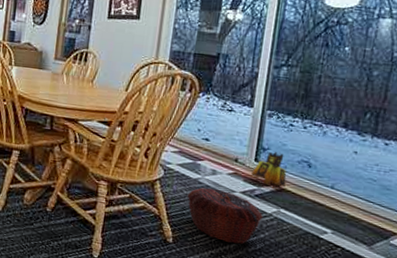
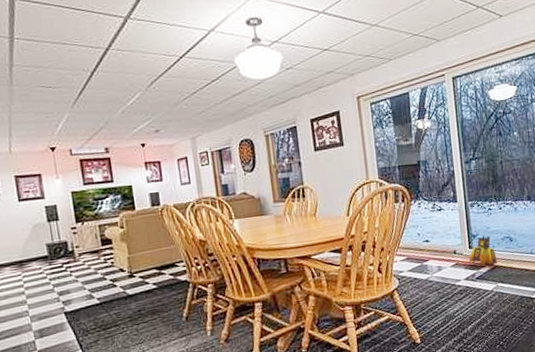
woven basket: present [187,187,263,244] -> none [422,282,487,327]

